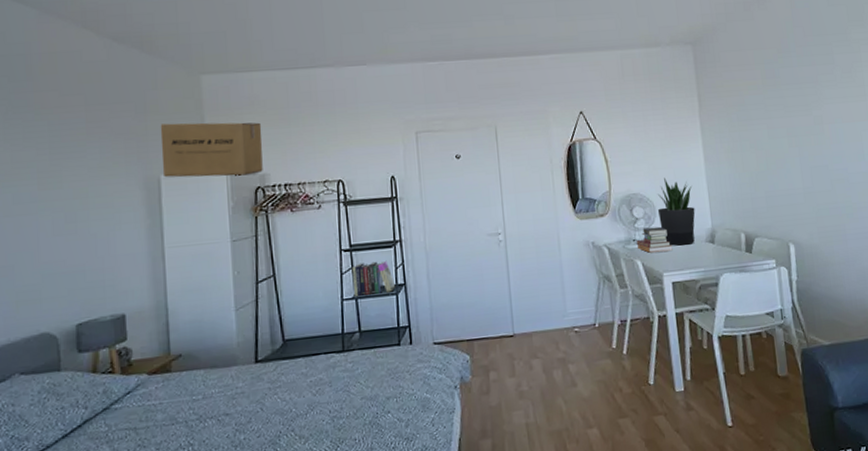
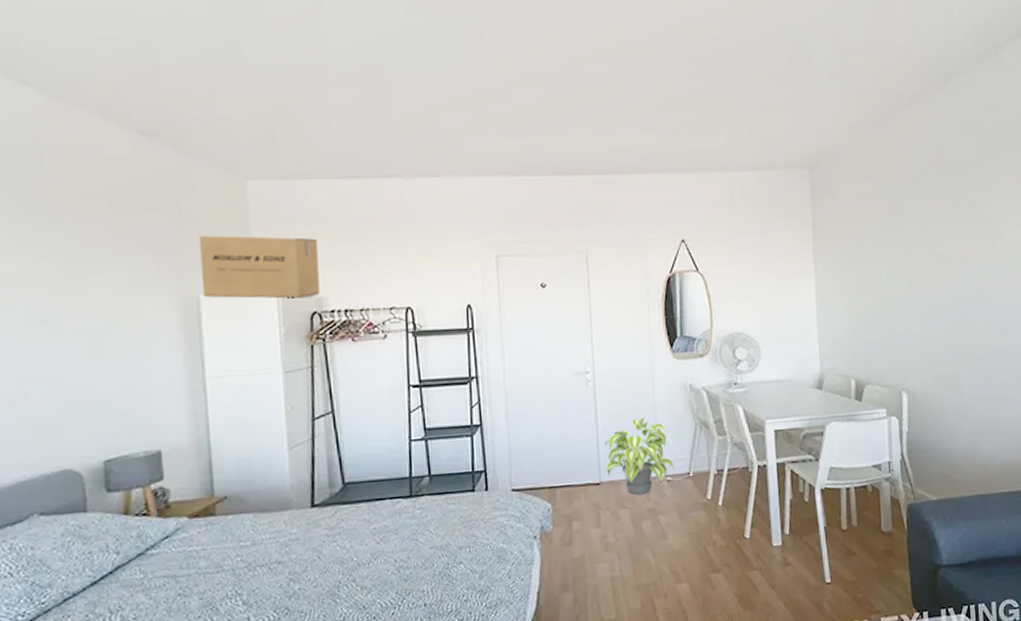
books: present [351,260,396,298] -> none [421,398,471,438]
plant: none [517,273,582,345] -> present [605,417,676,495]
books: present [636,226,673,253] -> none [737,369,777,398]
planter: present [657,177,695,246] -> none [762,316,803,391]

